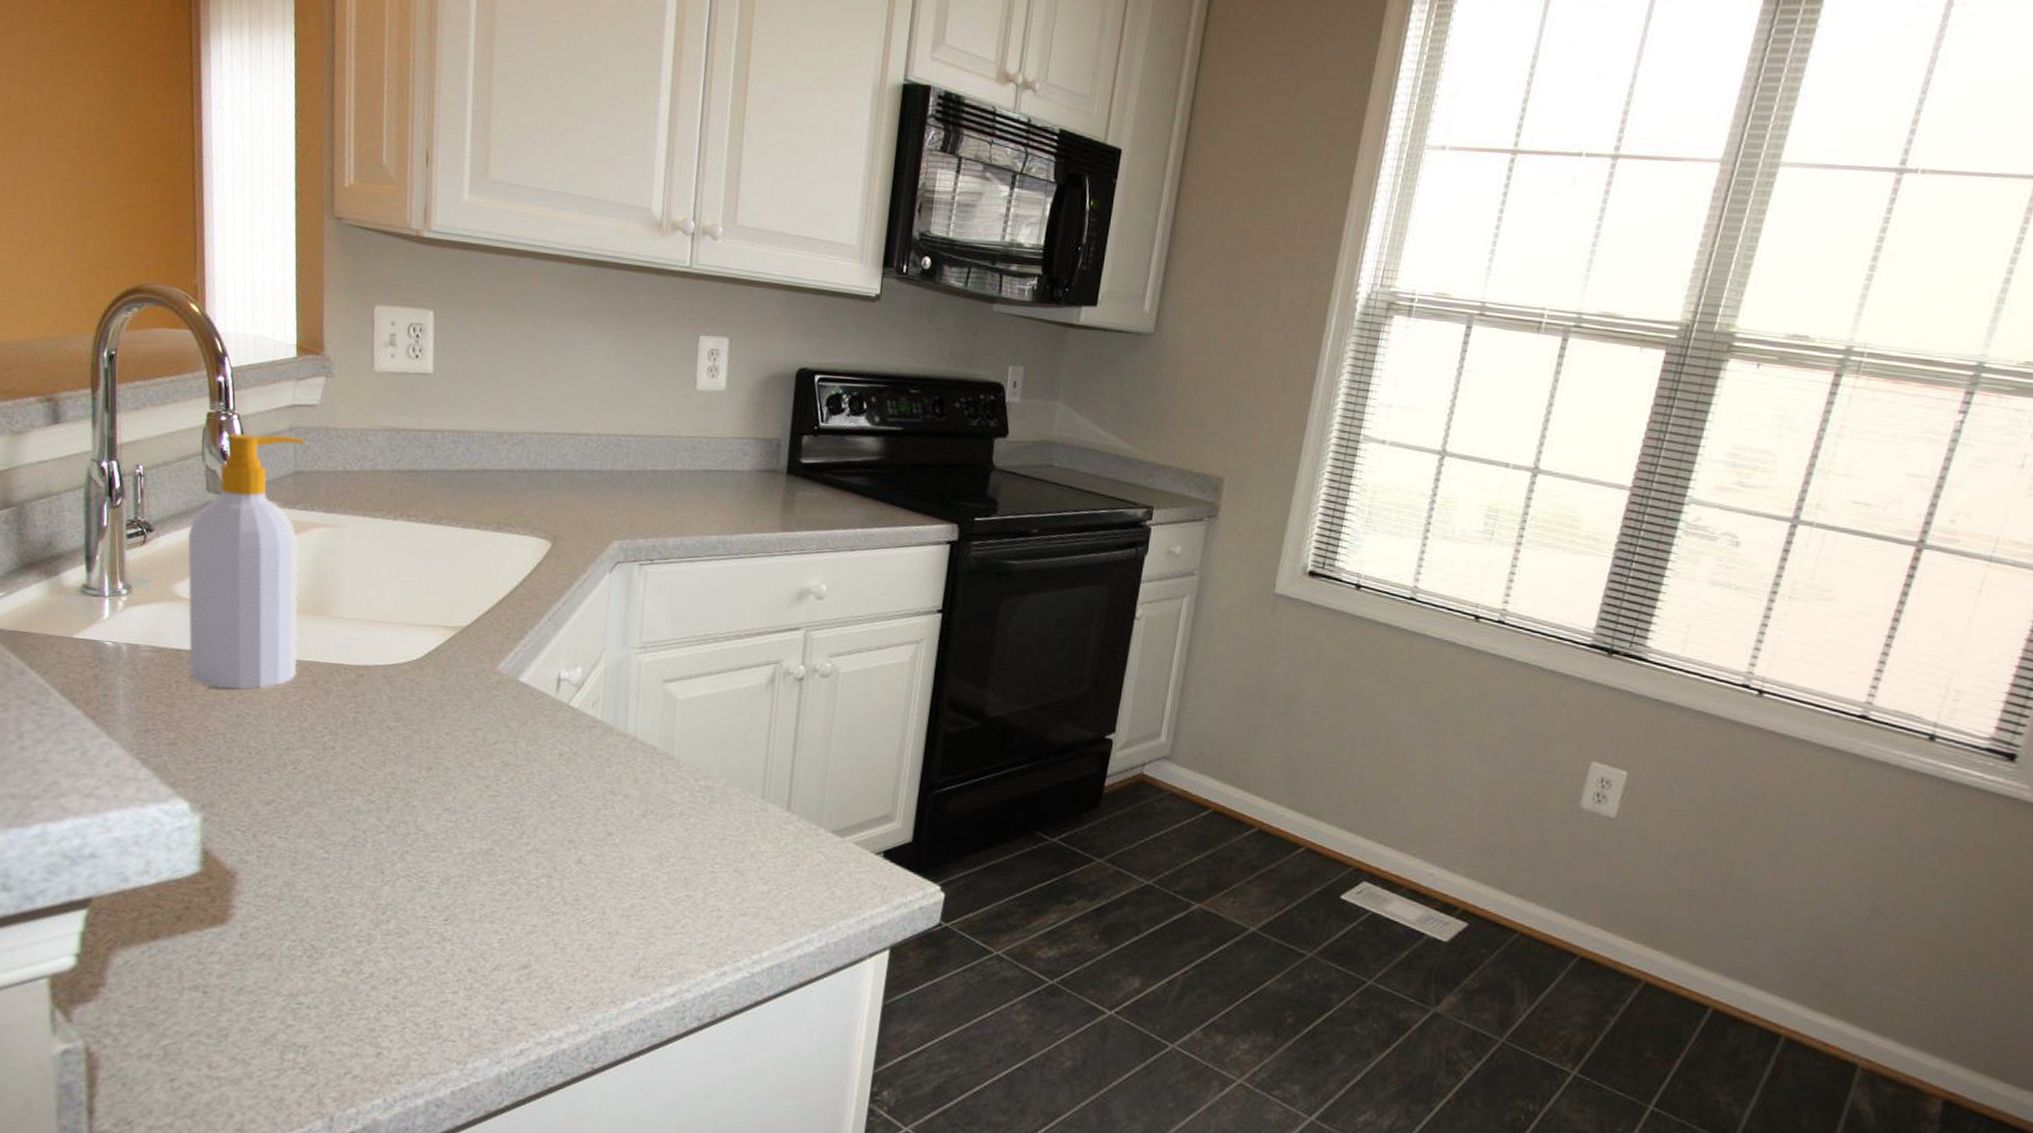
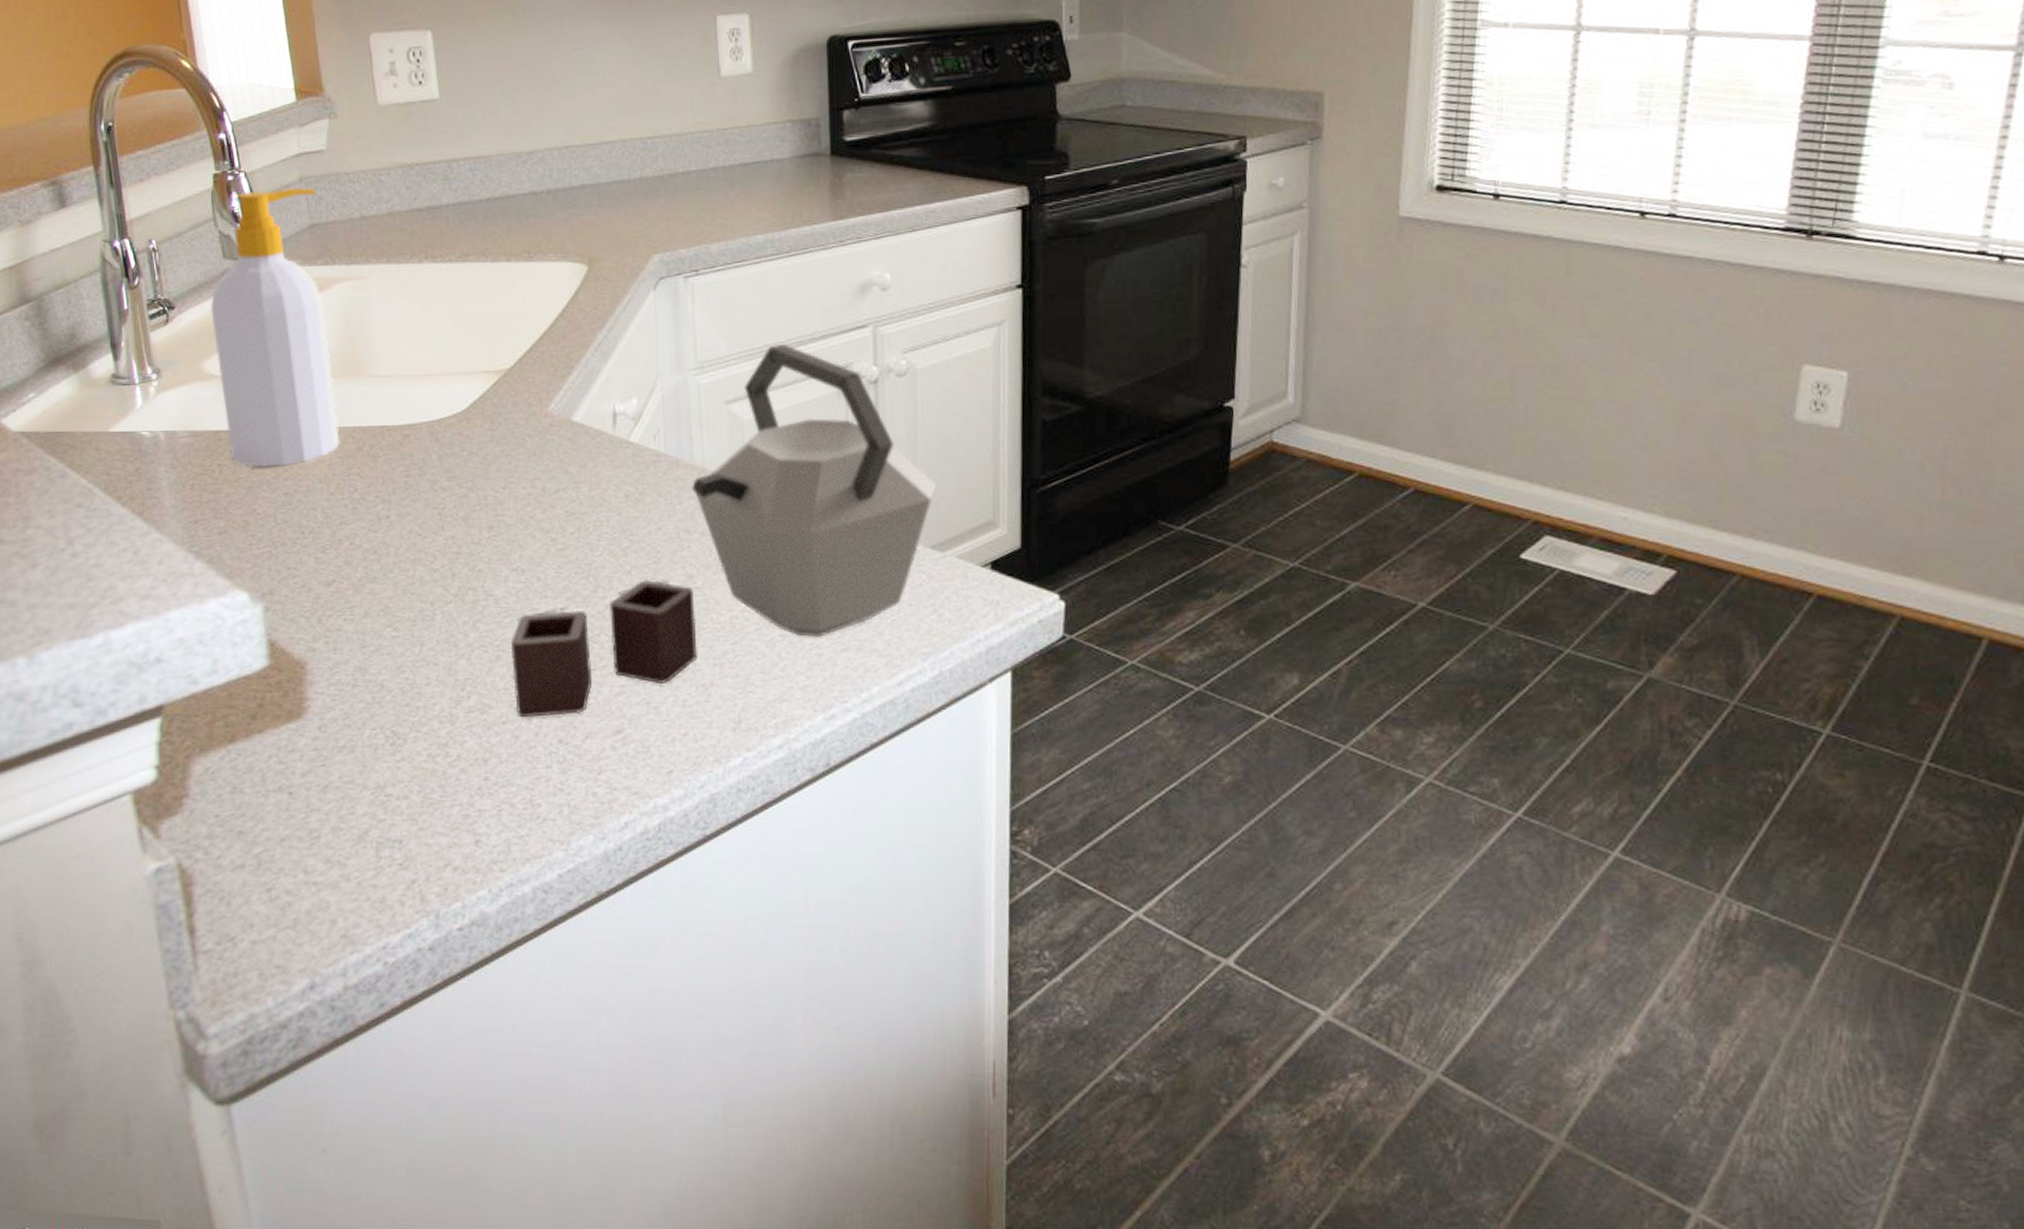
kettle: none [431,634,845,947] -> present [510,343,938,718]

